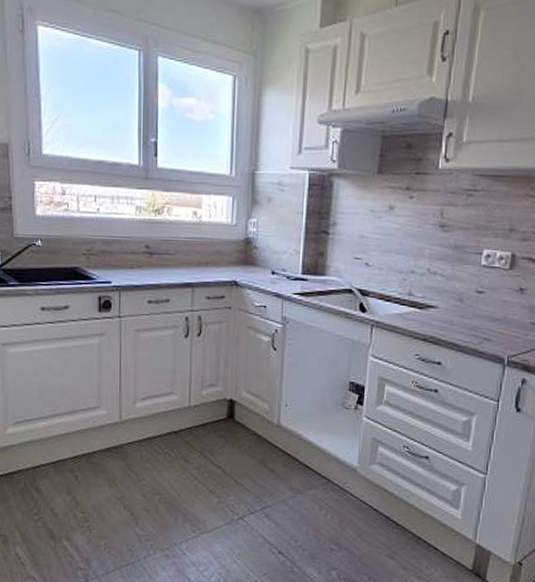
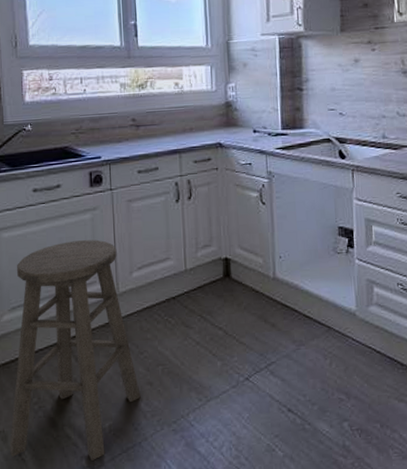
bar stool: none [9,364,137,573] -> present [9,239,141,461]

